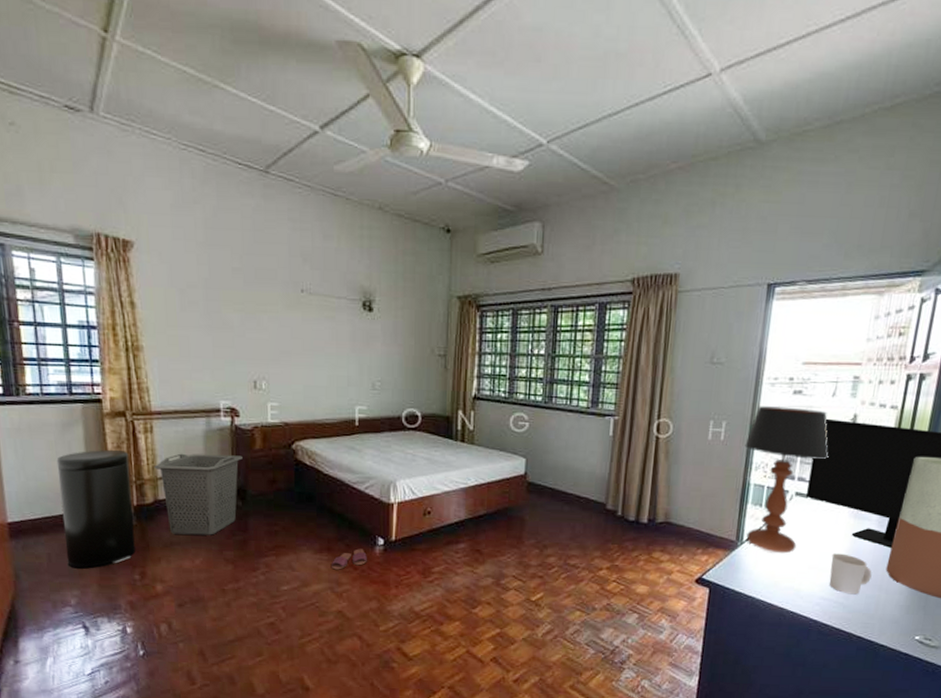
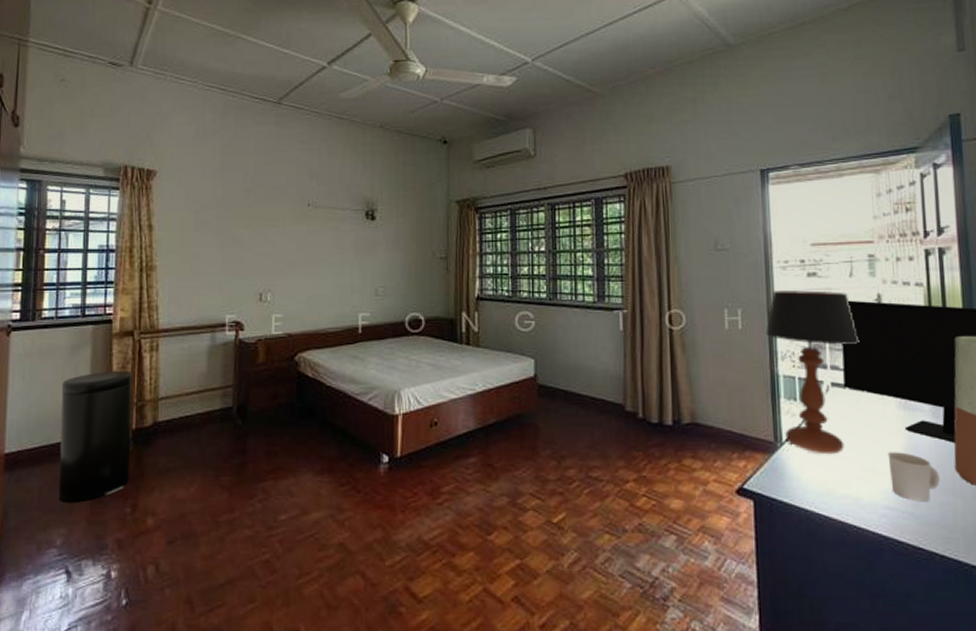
laundry basket: present [154,453,243,535] -> none [156,370,245,459]
slippers: present [332,549,367,570] -> none [333,468,371,494]

